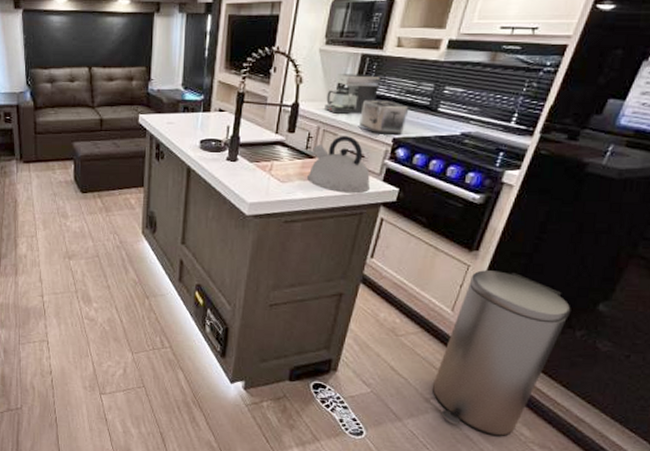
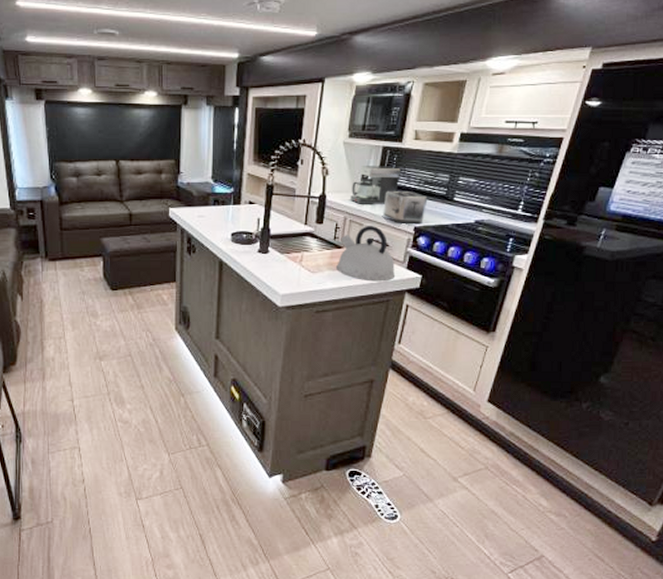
pedal bin: present [433,270,571,437] -> none [460,350,577,509]

